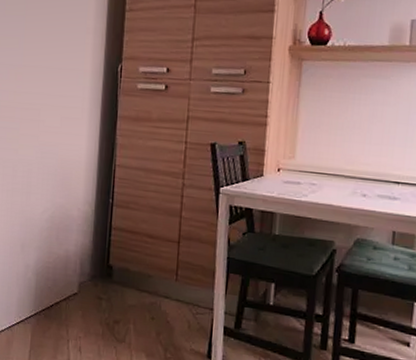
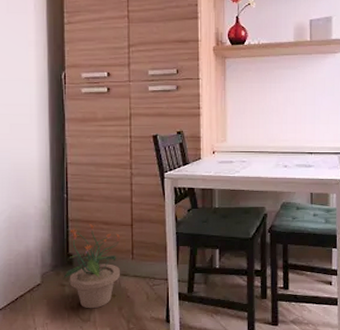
potted plant: none [101,235,167,330] -> present [63,224,122,309]

